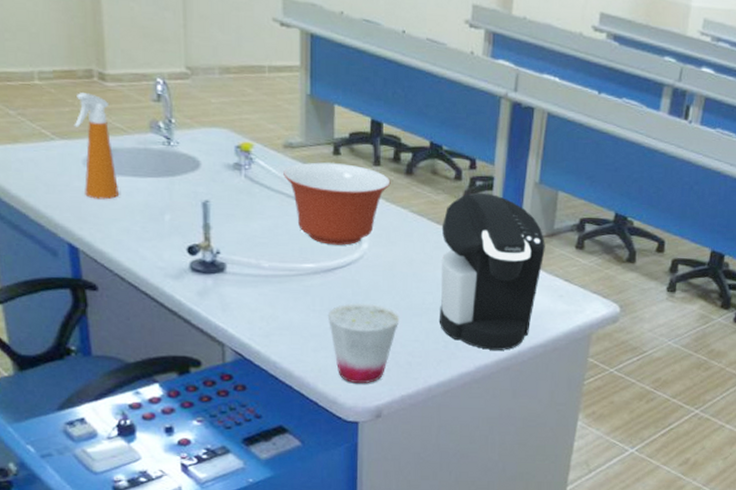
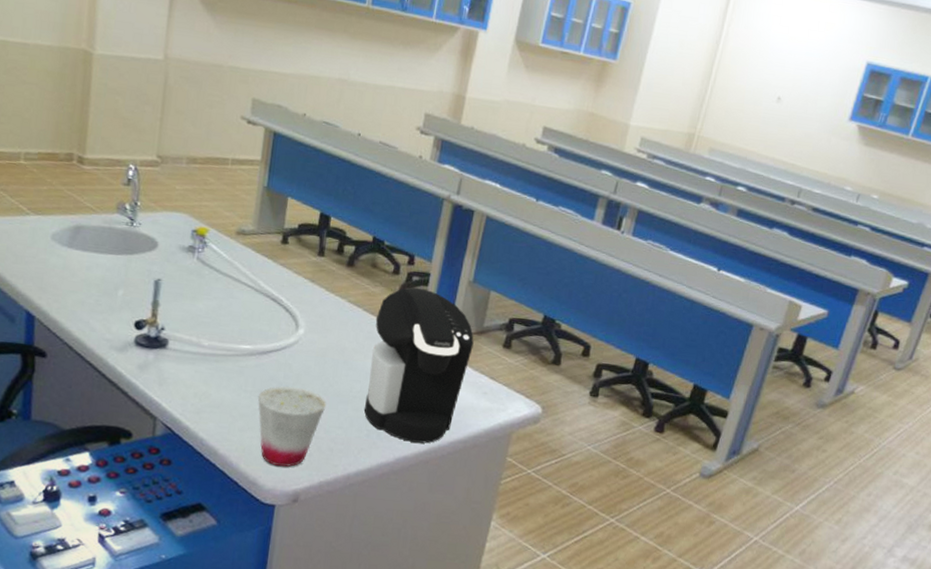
spray bottle: present [74,93,120,200] -> none [48,173,84,273]
mixing bowl: present [283,162,391,245] -> none [233,249,333,330]

